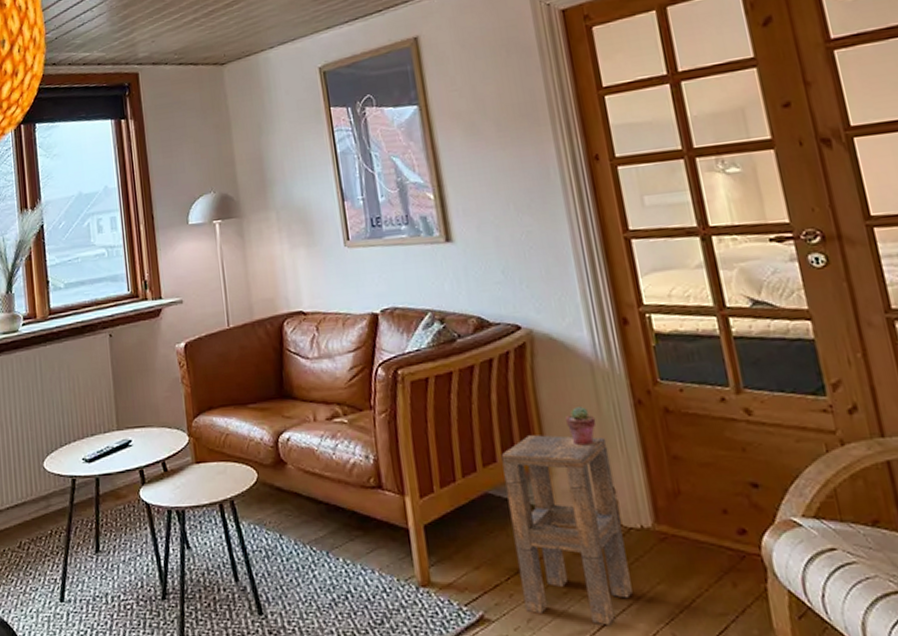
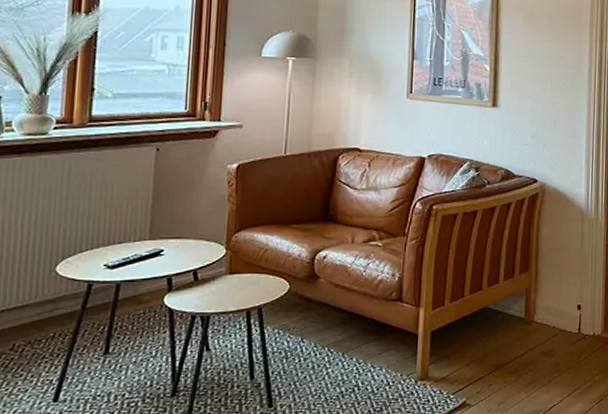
side table: present [501,435,632,626] -> none [498,264,582,406]
potted succulent: present [566,405,597,446] -> none [557,243,578,274]

